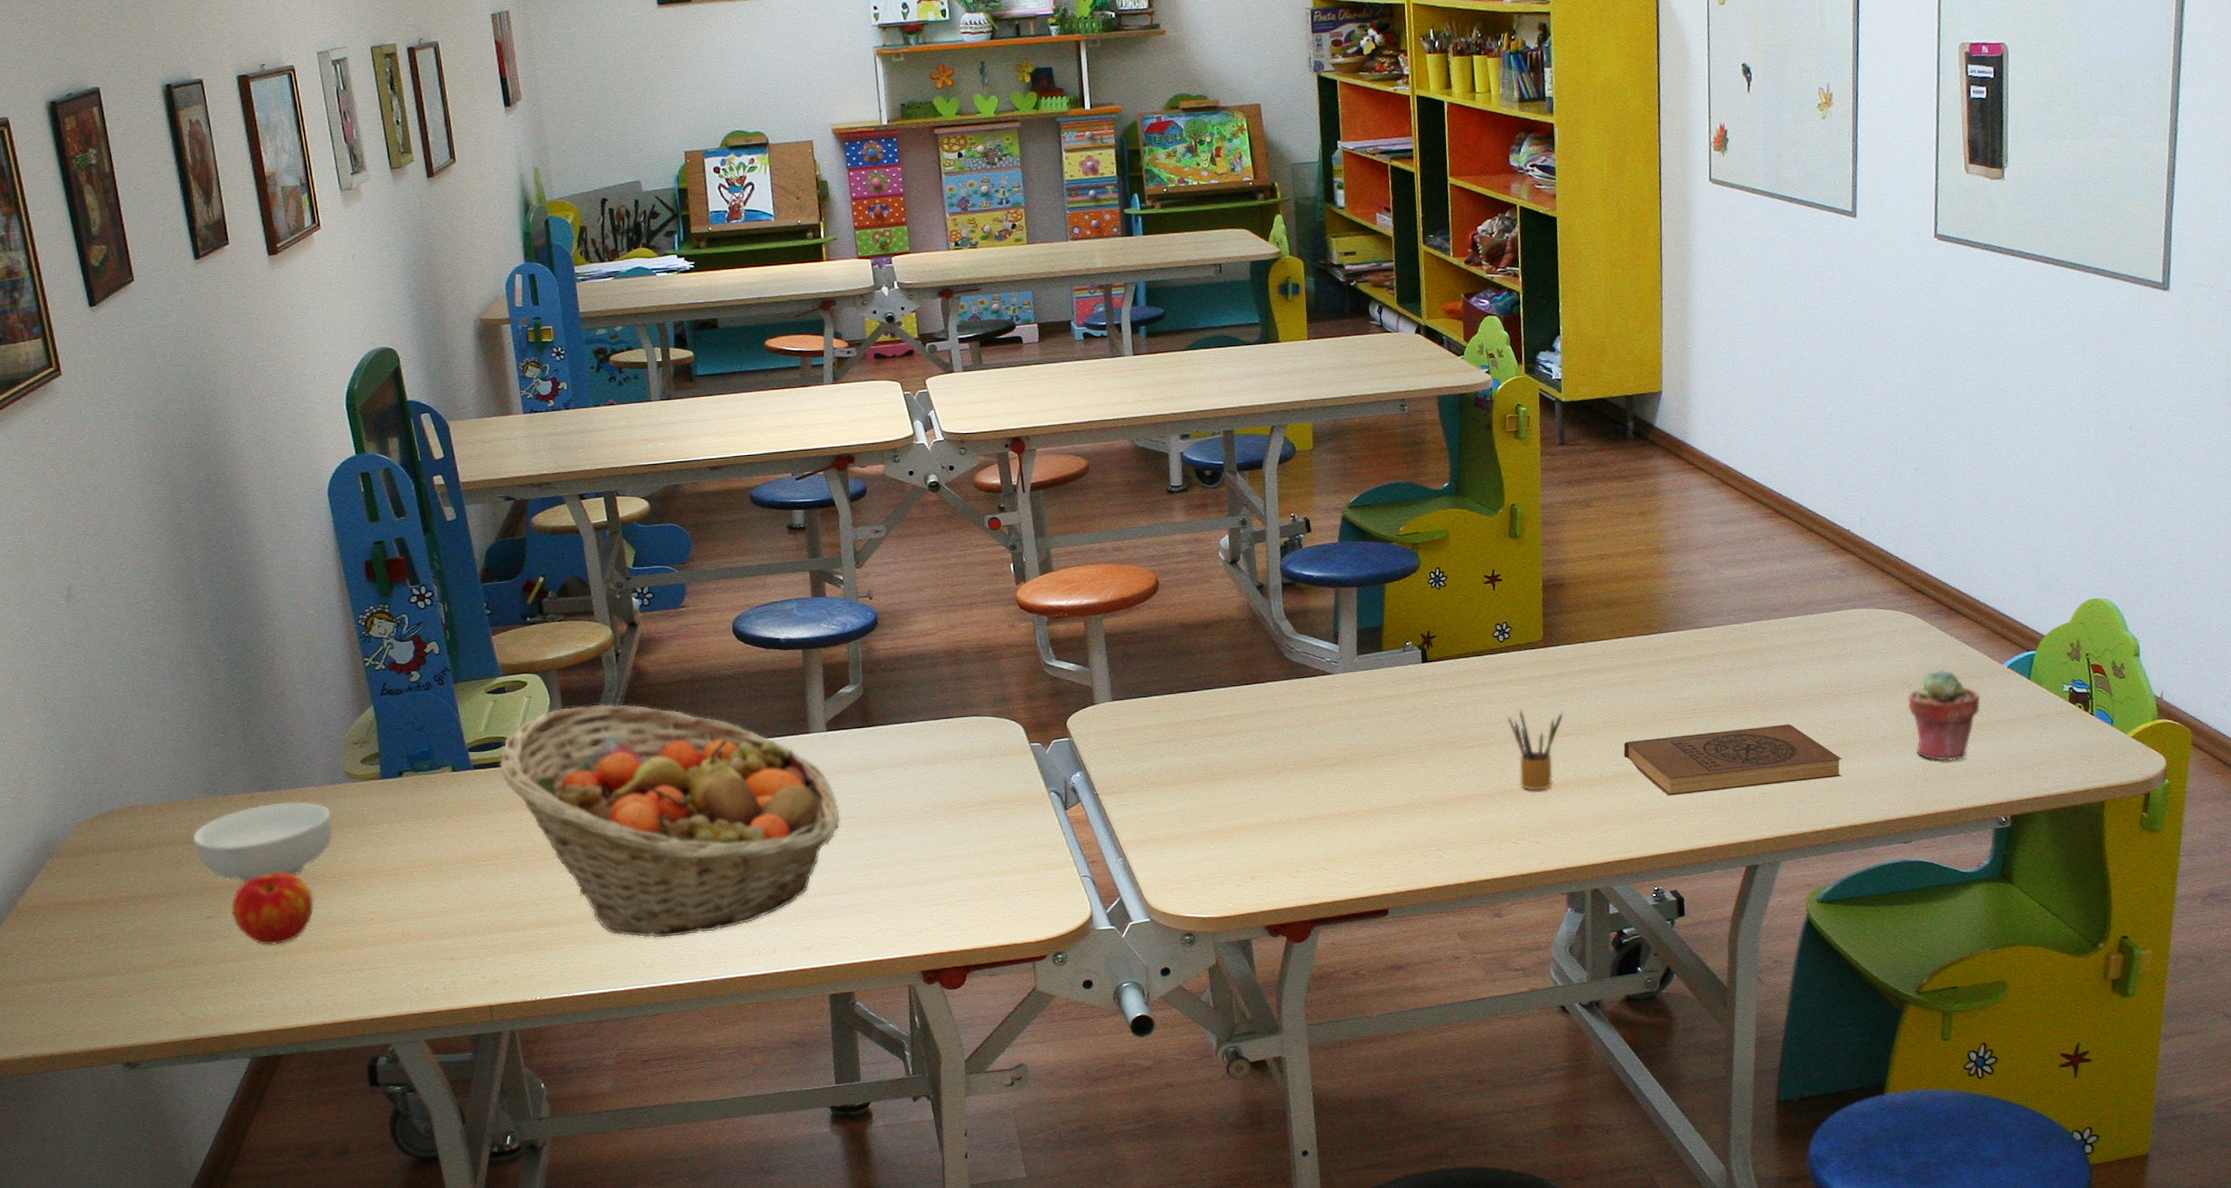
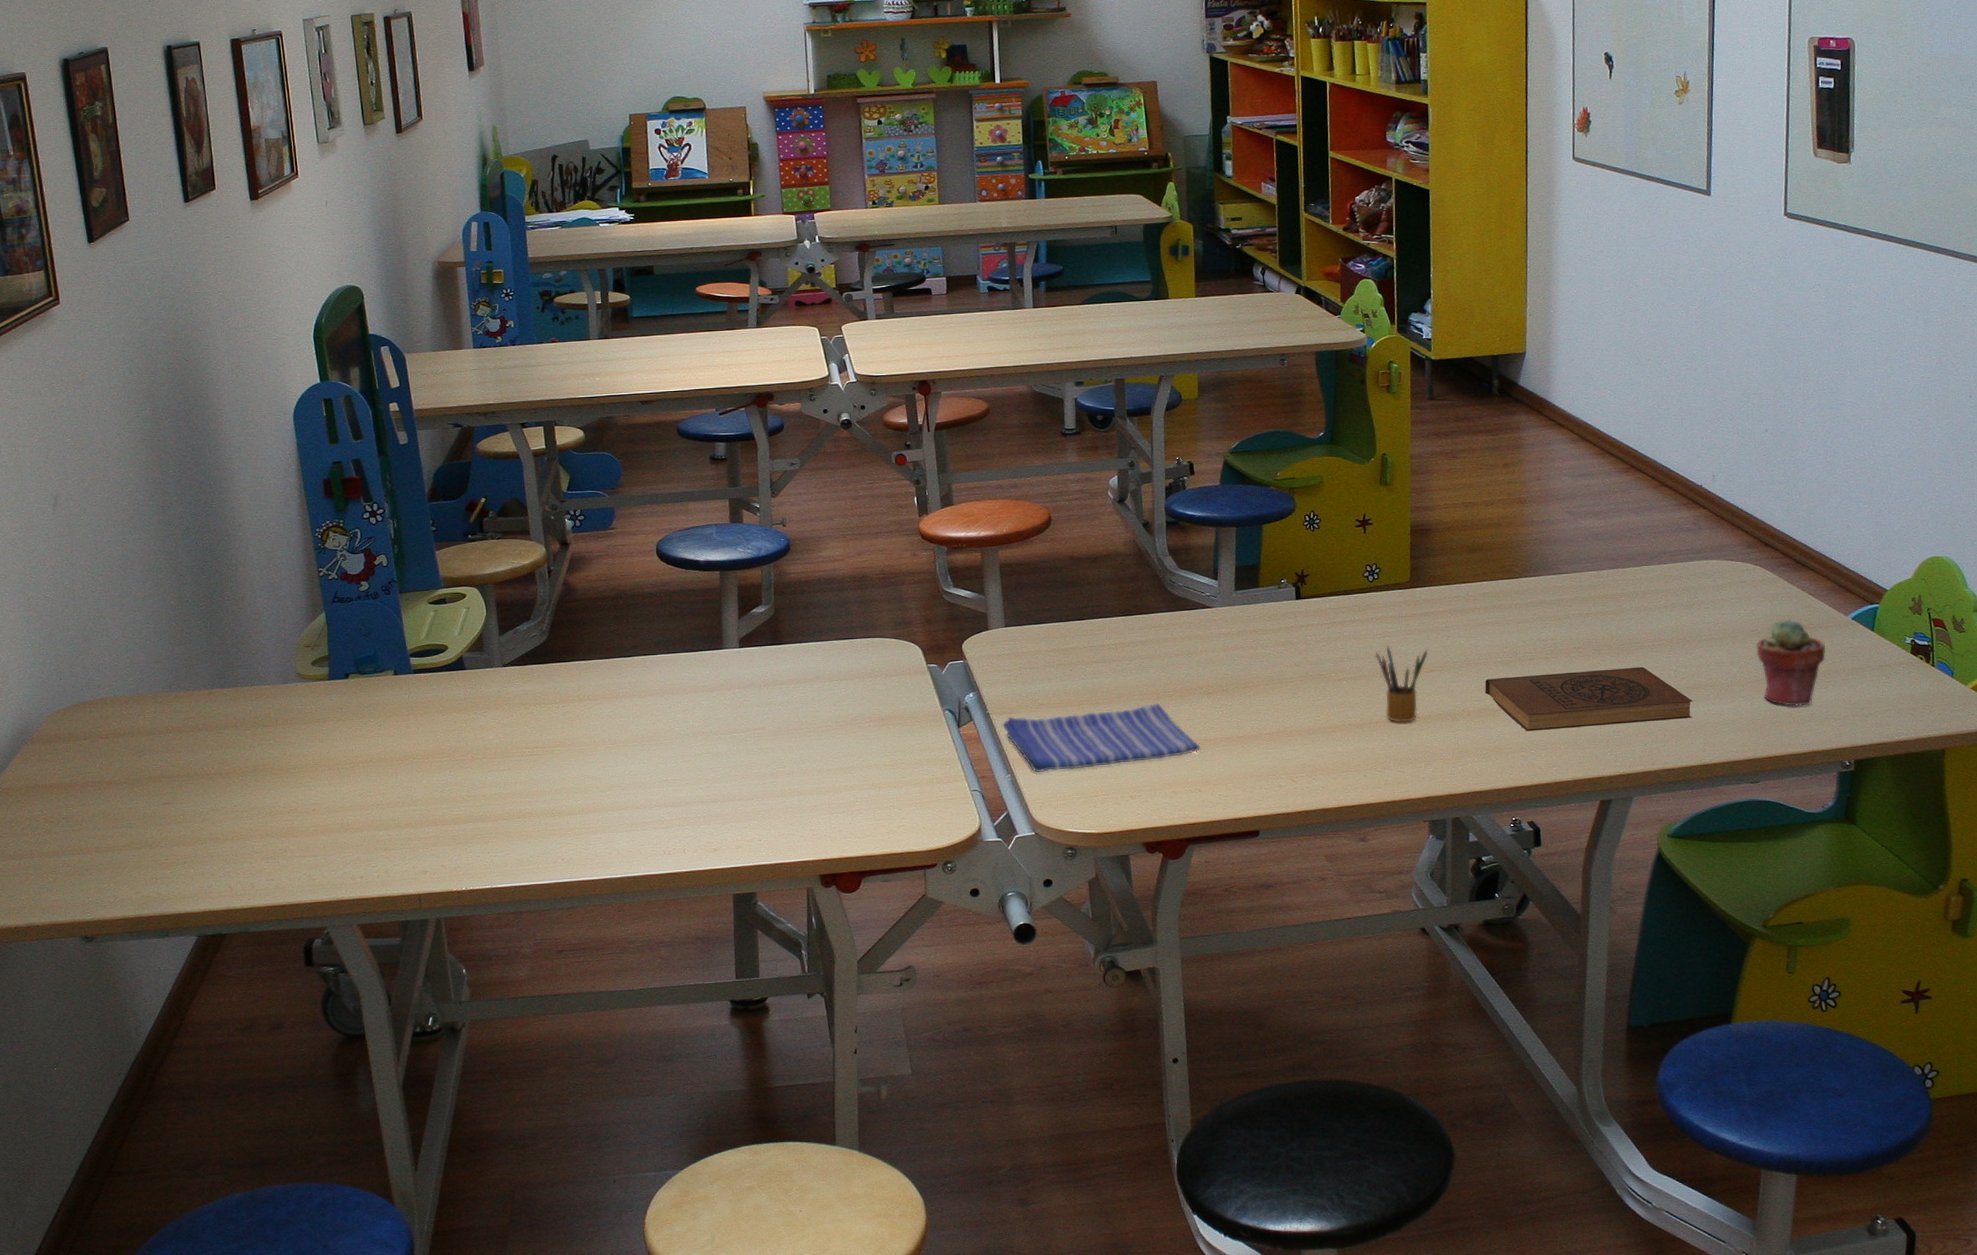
cereal bowl: present [193,801,334,883] -> none [155,698,284,772]
apple: present [231,872,314,946] -> none [186,763,262,831]
fruit basket: present [499,704,840,938] -> none [437,616,749,836]
dish towel: none [1112,778,1325,855] -> present [1003,704,1201,773]

